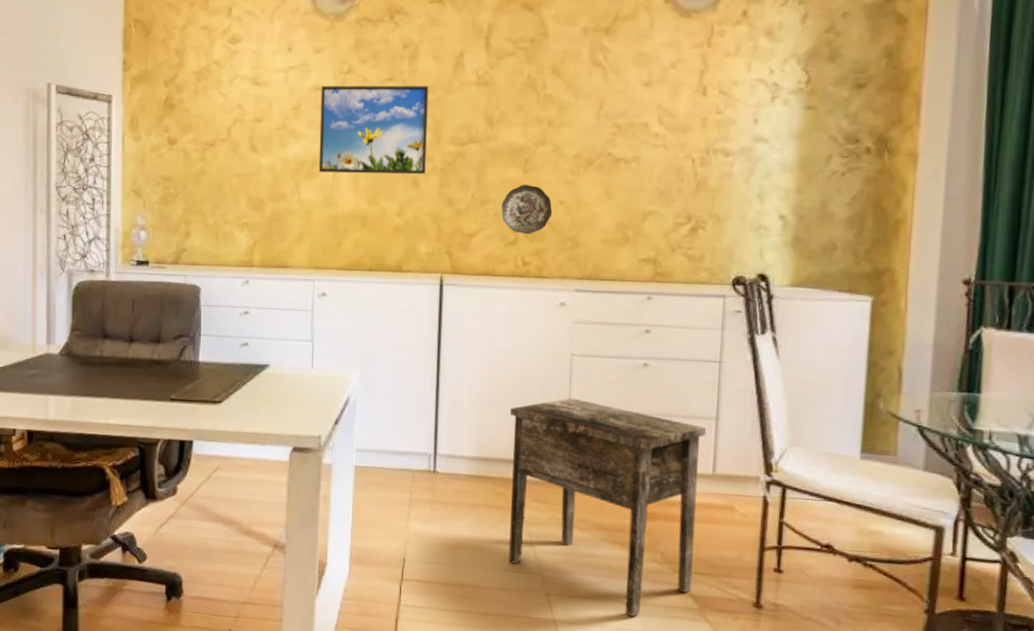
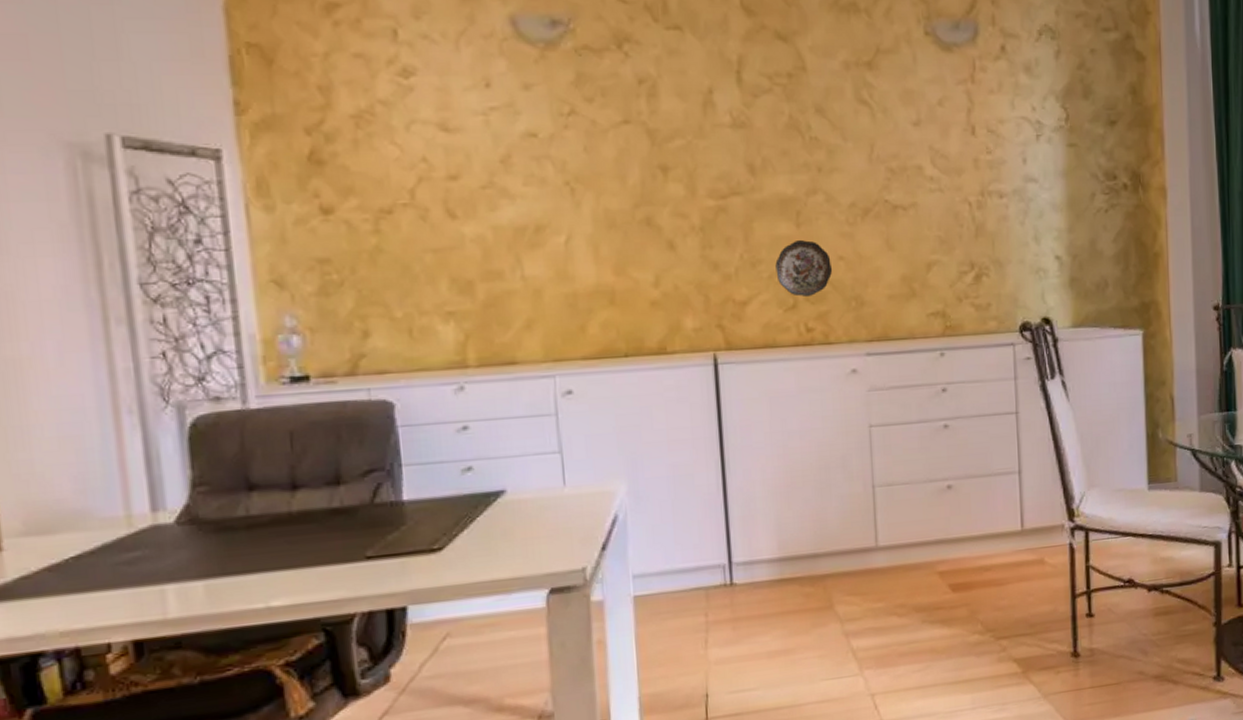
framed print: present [318,86,429,175] -> none [536,129,682,241]
side table: present [509,398,707,617] -> none [810,473,1014,697]

